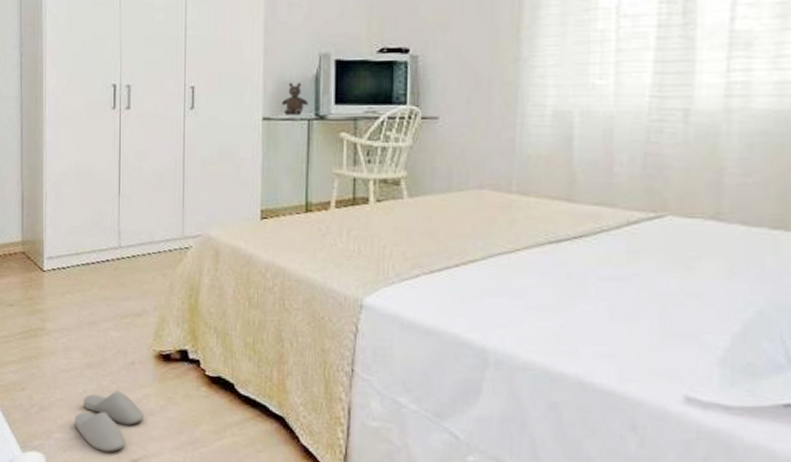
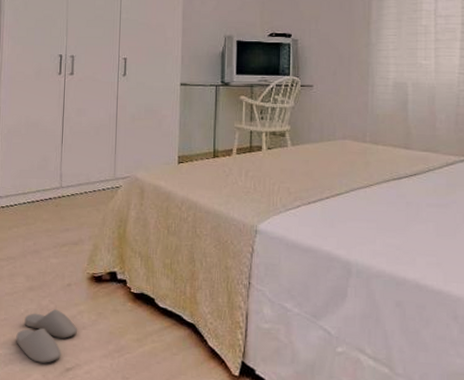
stuffed bear: present [282,82,308,116] -> none [196,57,216,83]

